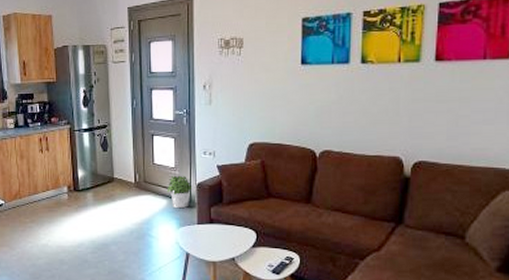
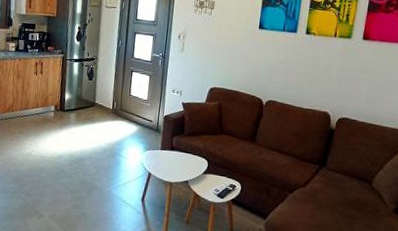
potted plant: present [166,175,193,208] -> none [138,106,160,135]

